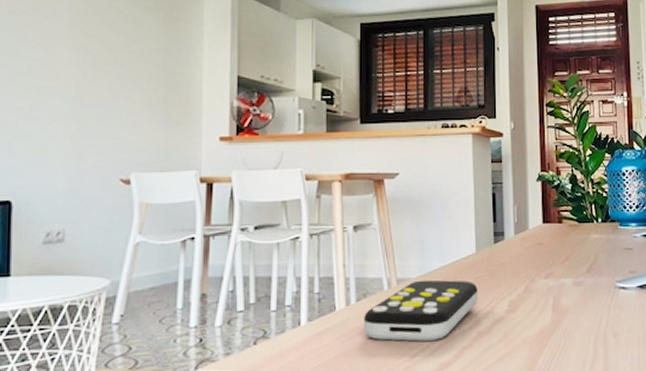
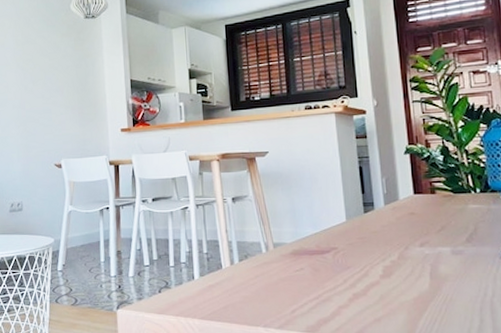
remote control: present [364,280,478,342] -> none [247,245,351,300]

